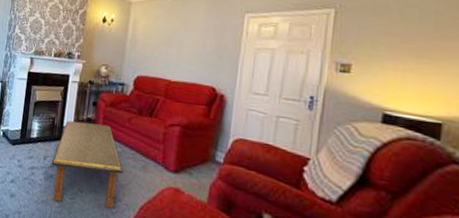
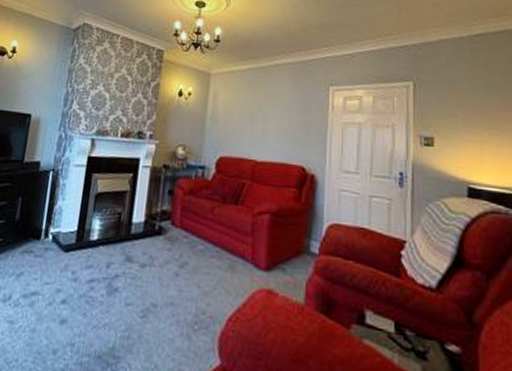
coffee table: present [51,121,124,209] -> none [116,215,207,325]

